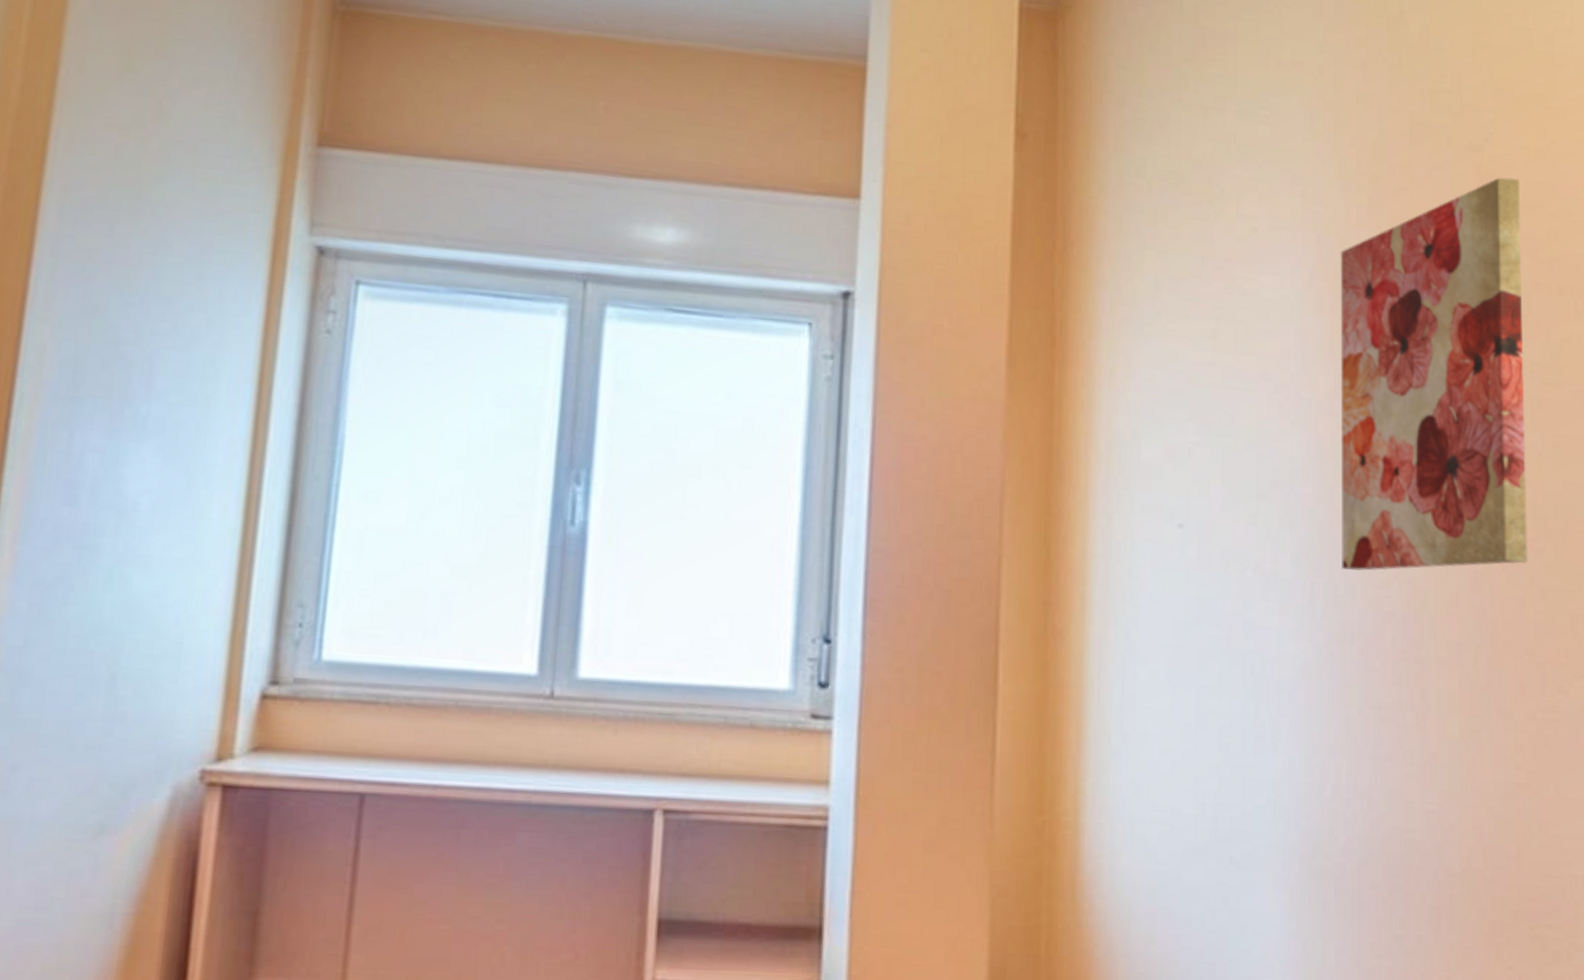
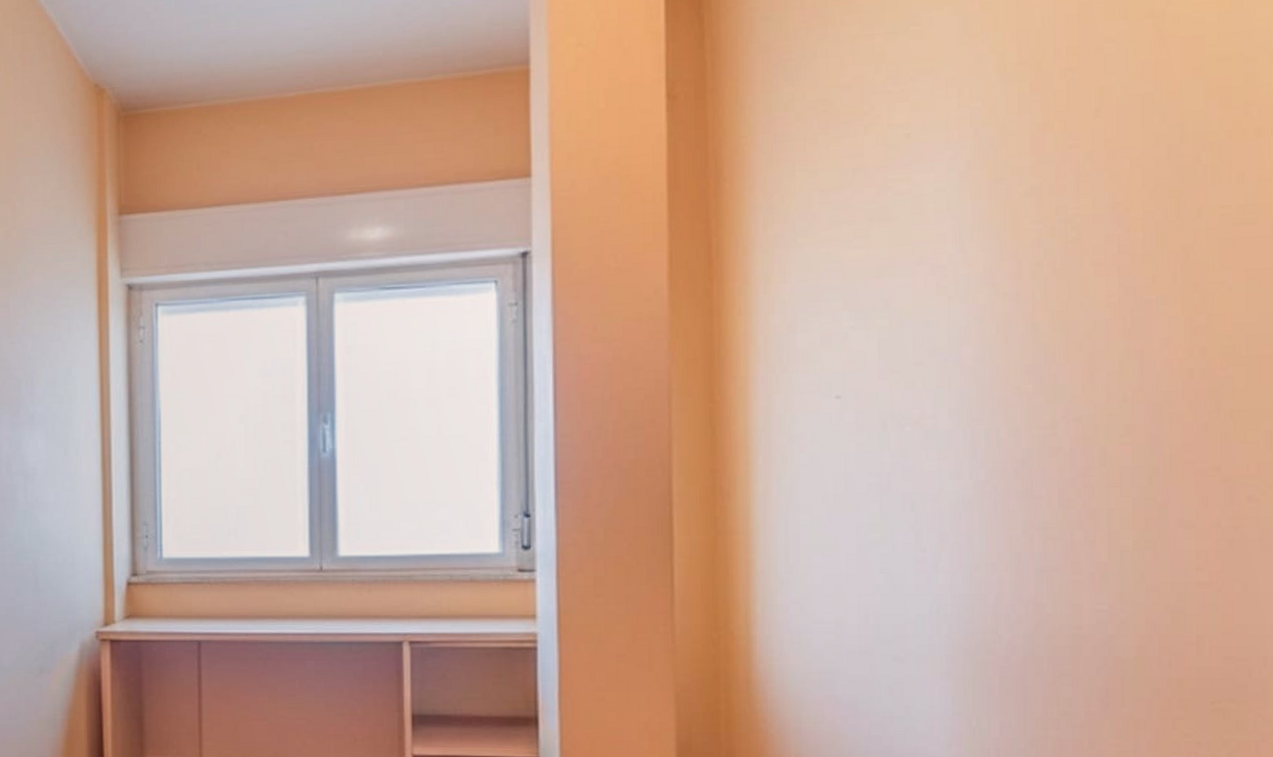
wall art: present [1340,177,1528,571] -> none [1000,34,1214,416]

